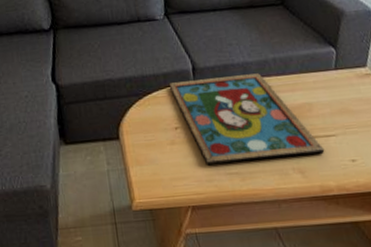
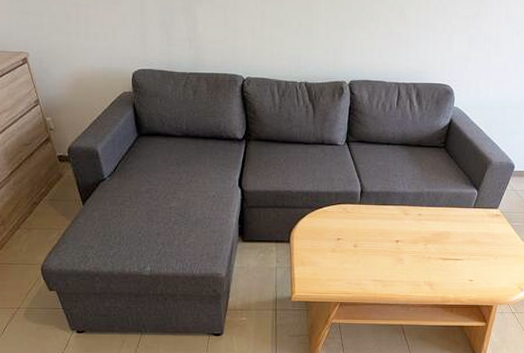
framed painting: present [168,73,325,166] -> none [338,201,452,273]

